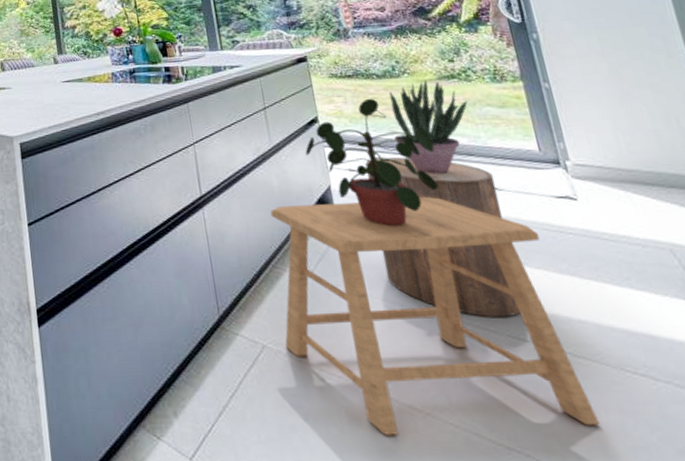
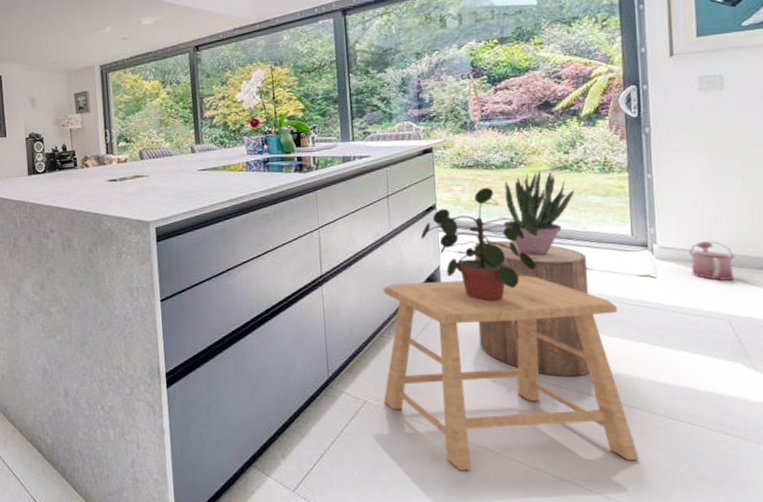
watering can: none [608,157,666,203] -> present [689,241,735,281]

